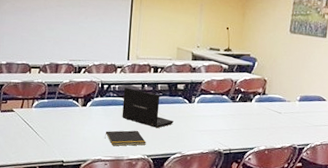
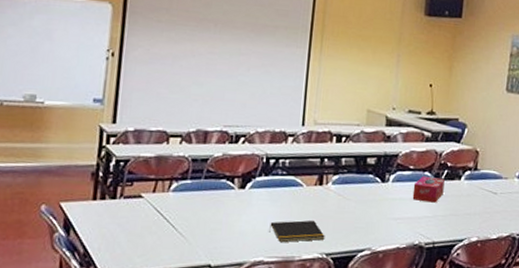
laptop: present [122,87,174,129] -> none [293,162,362,217]
tissue box: none [213,98,239,119] -> present [412,175,445,203]

